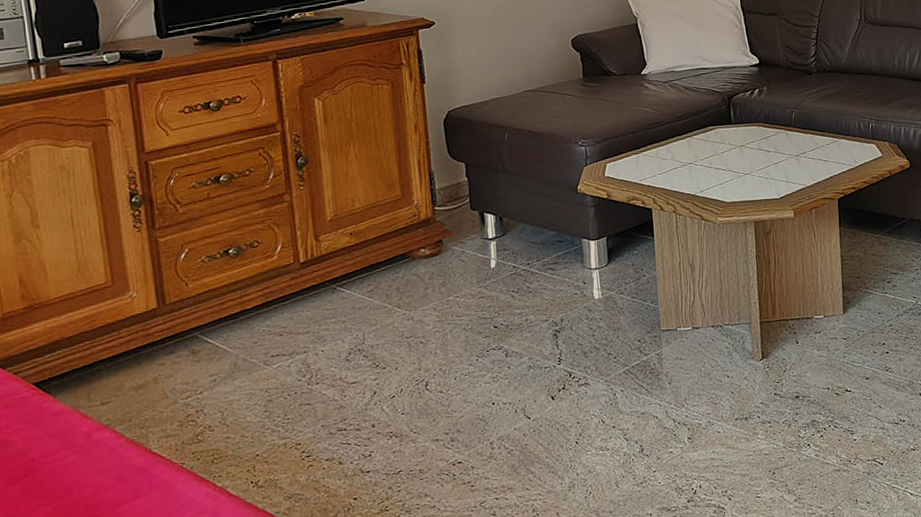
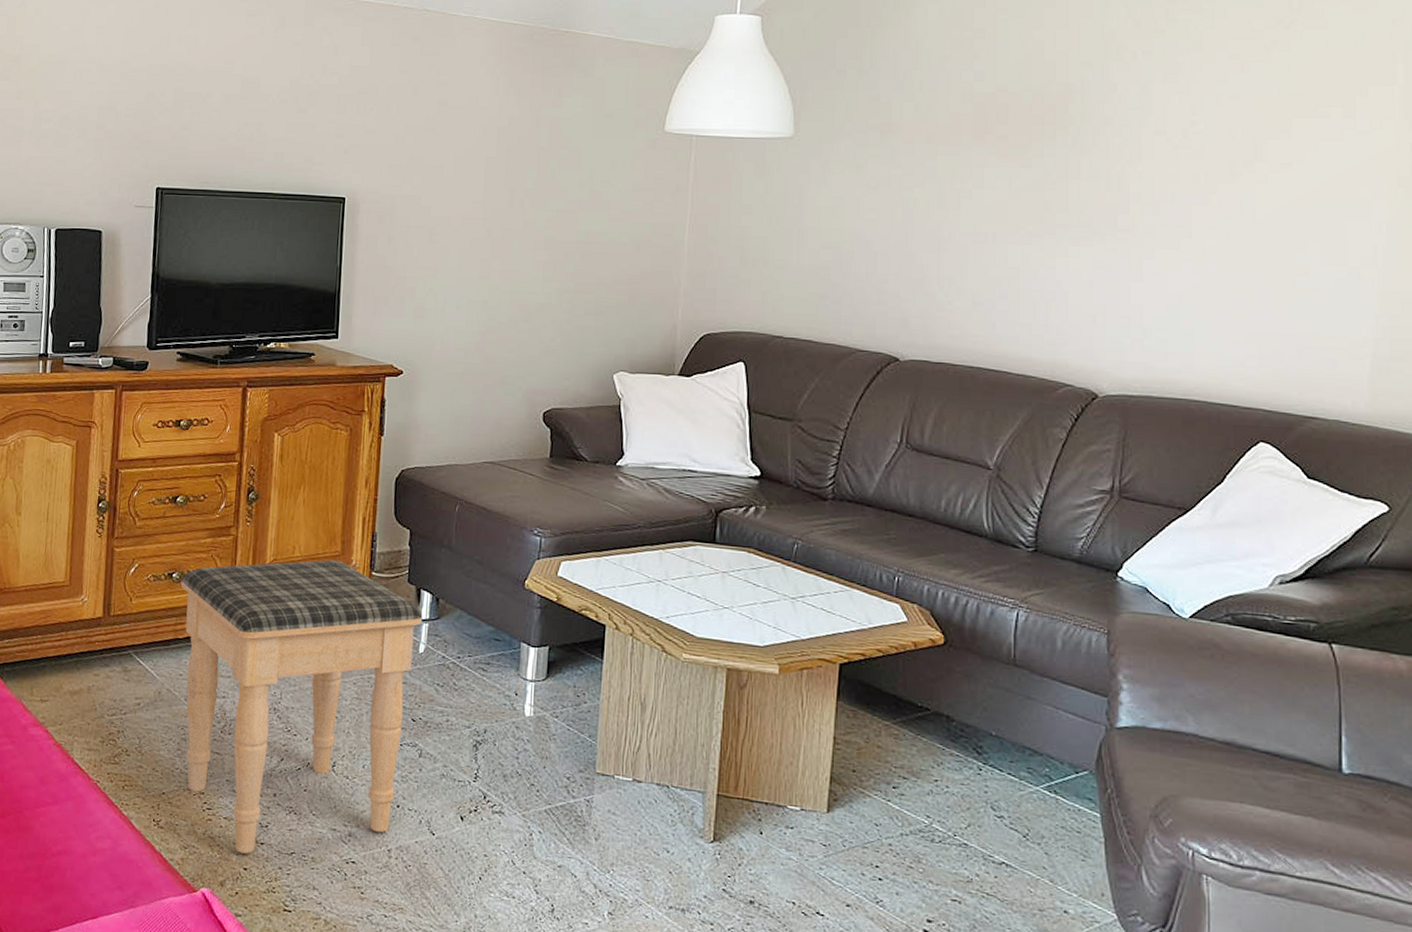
footstool: none [239,203,490,487] -> present [180,560,423,854]

